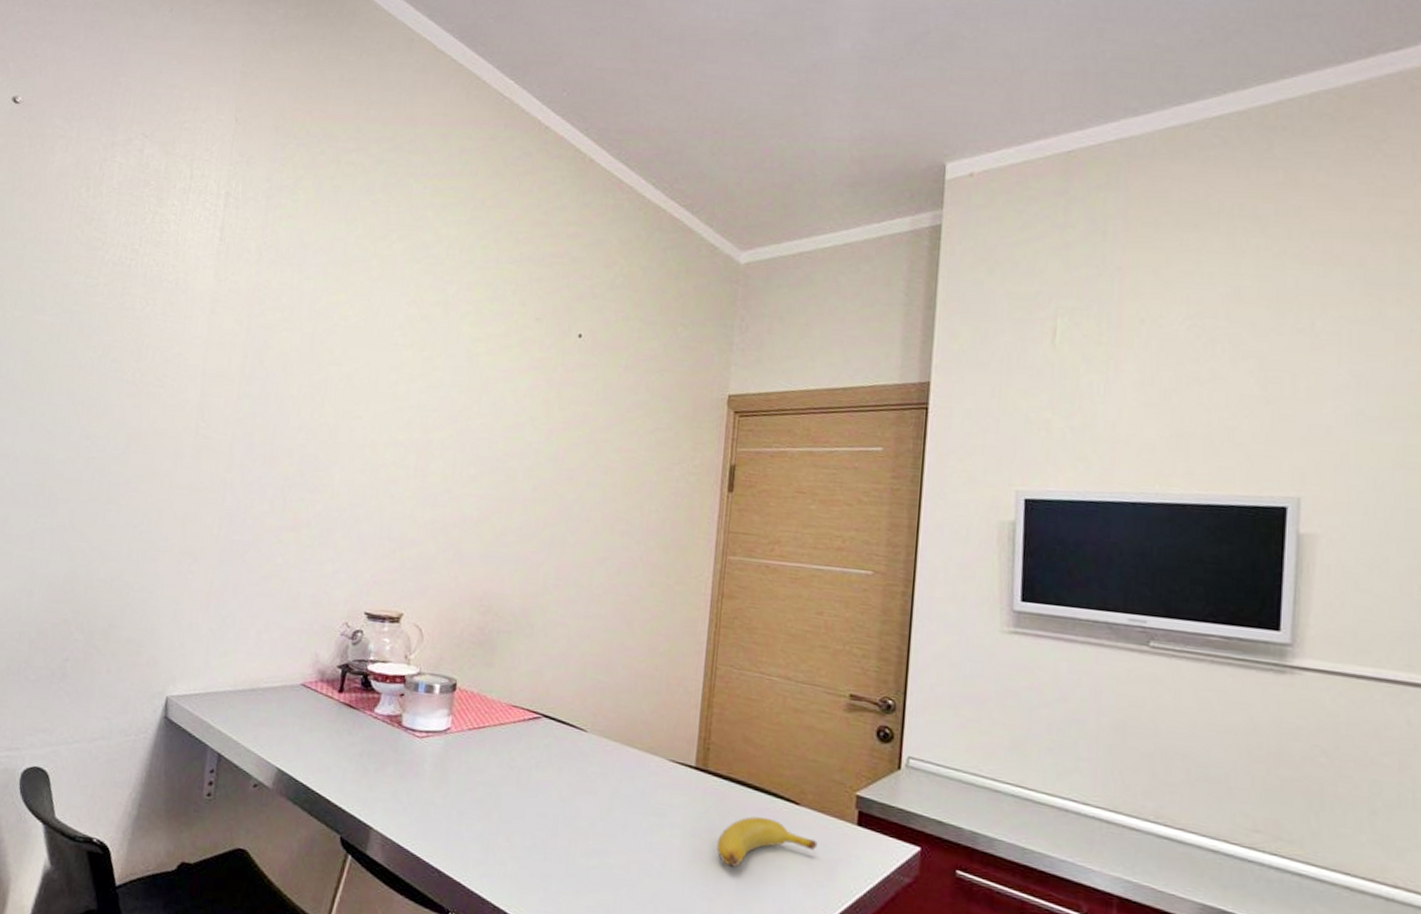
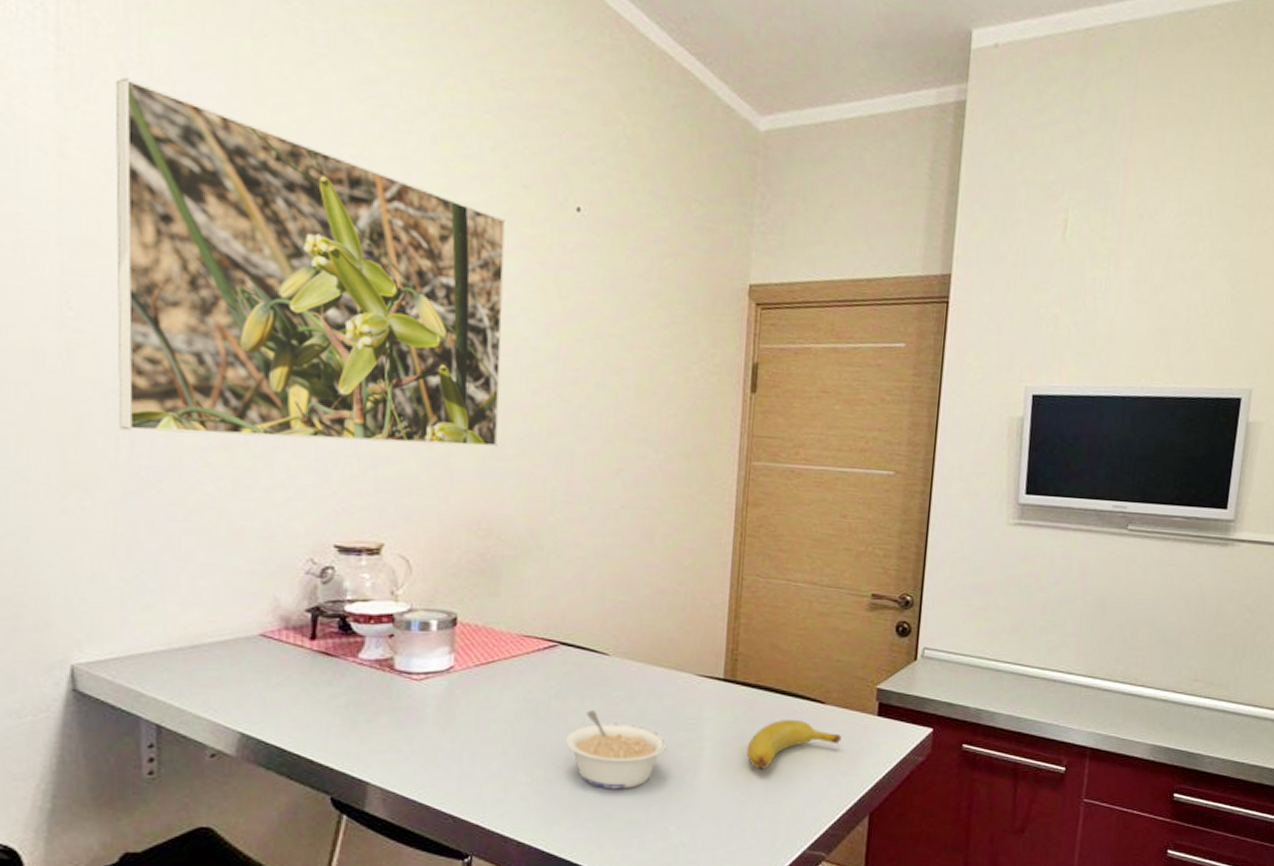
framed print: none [223,256,520,535] -> present [115,77,506,447]
legume: none [542,783,638,868] -> present [565,710,667,789]

